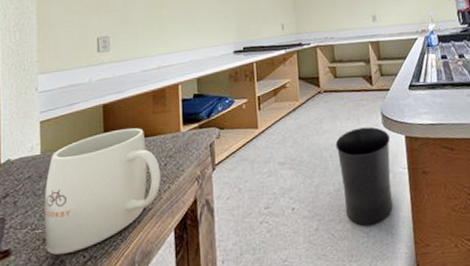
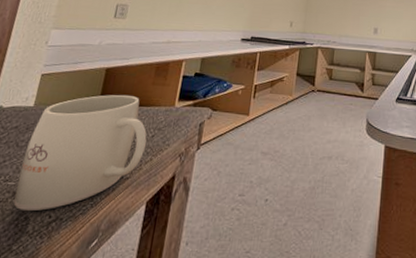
waste bin: present [335,127,393,226] -> none [316,130,370,229]

